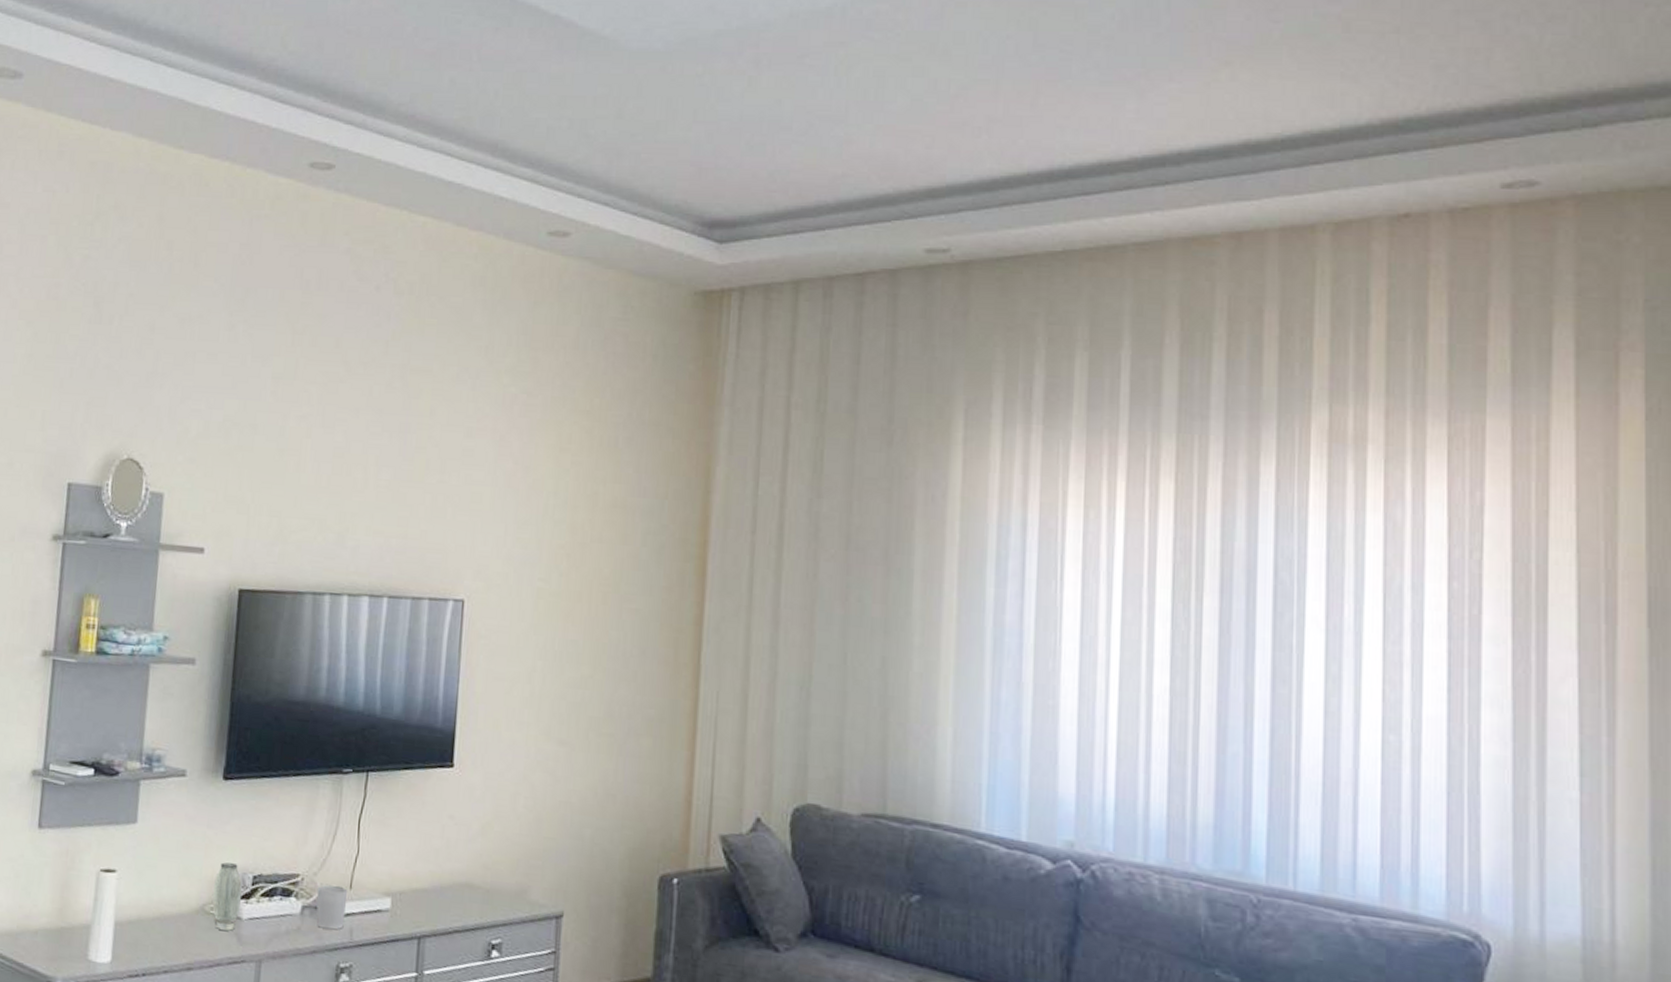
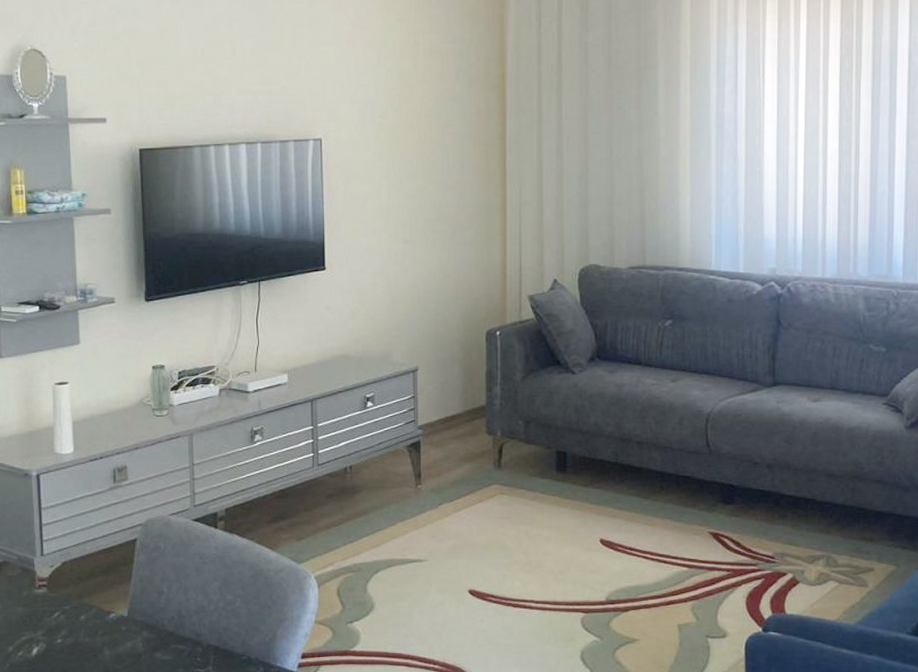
candle holder: present [316,885,348,930] -> none [229,371,254,404]

